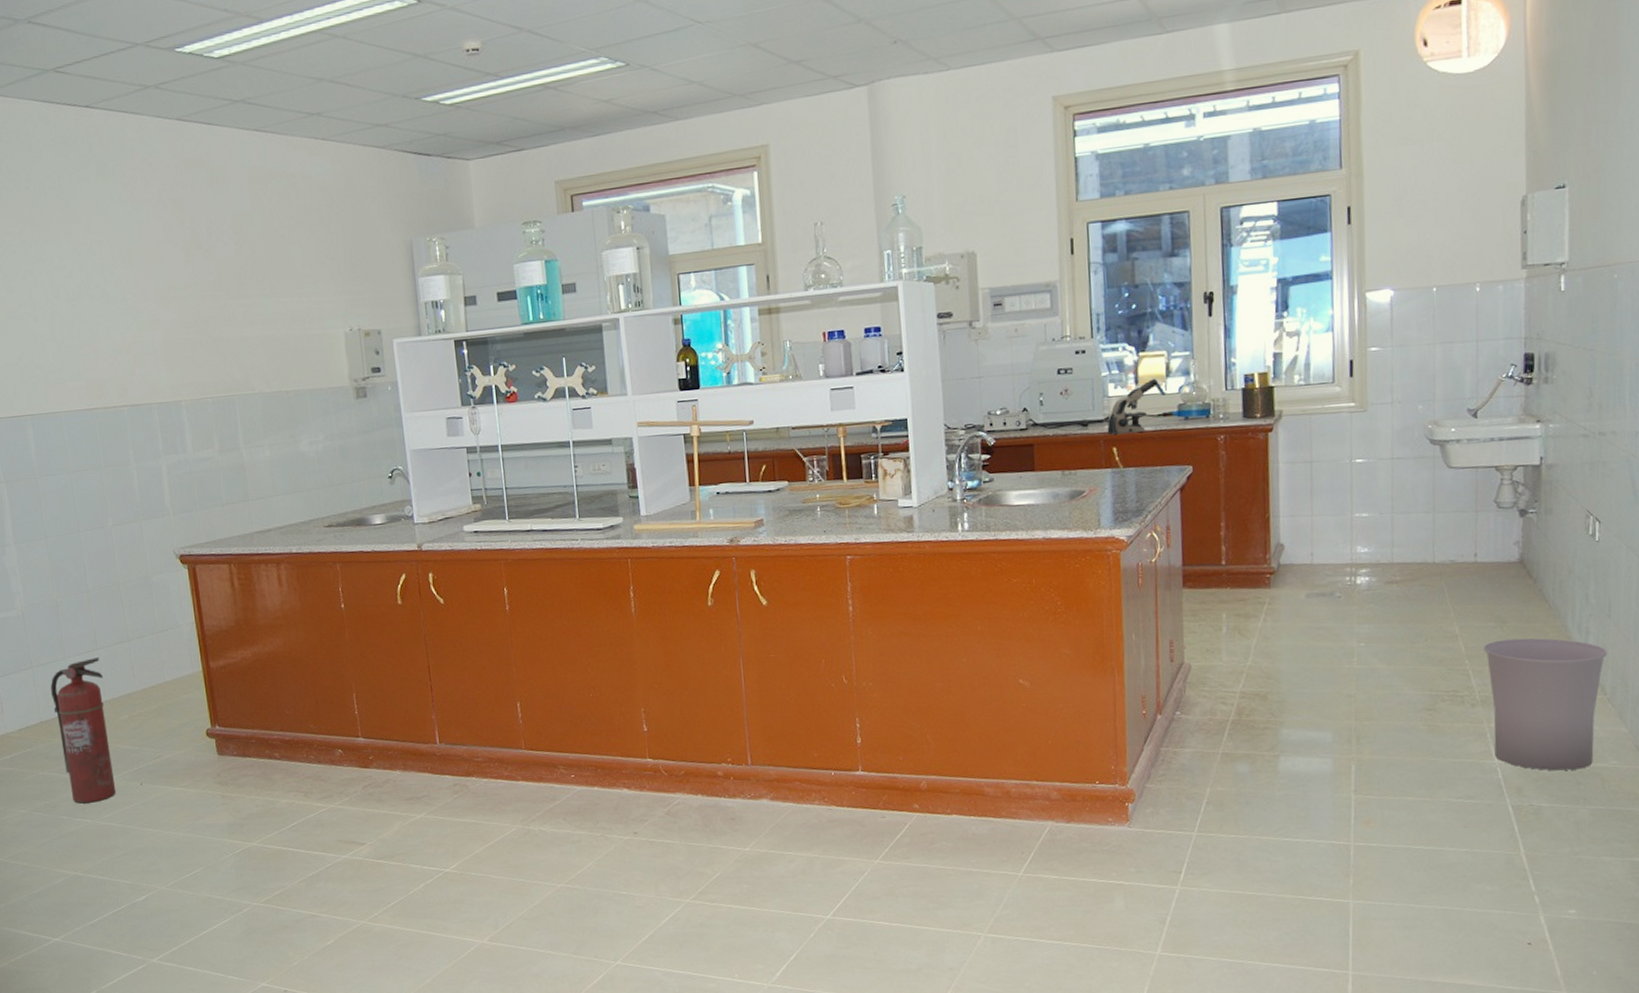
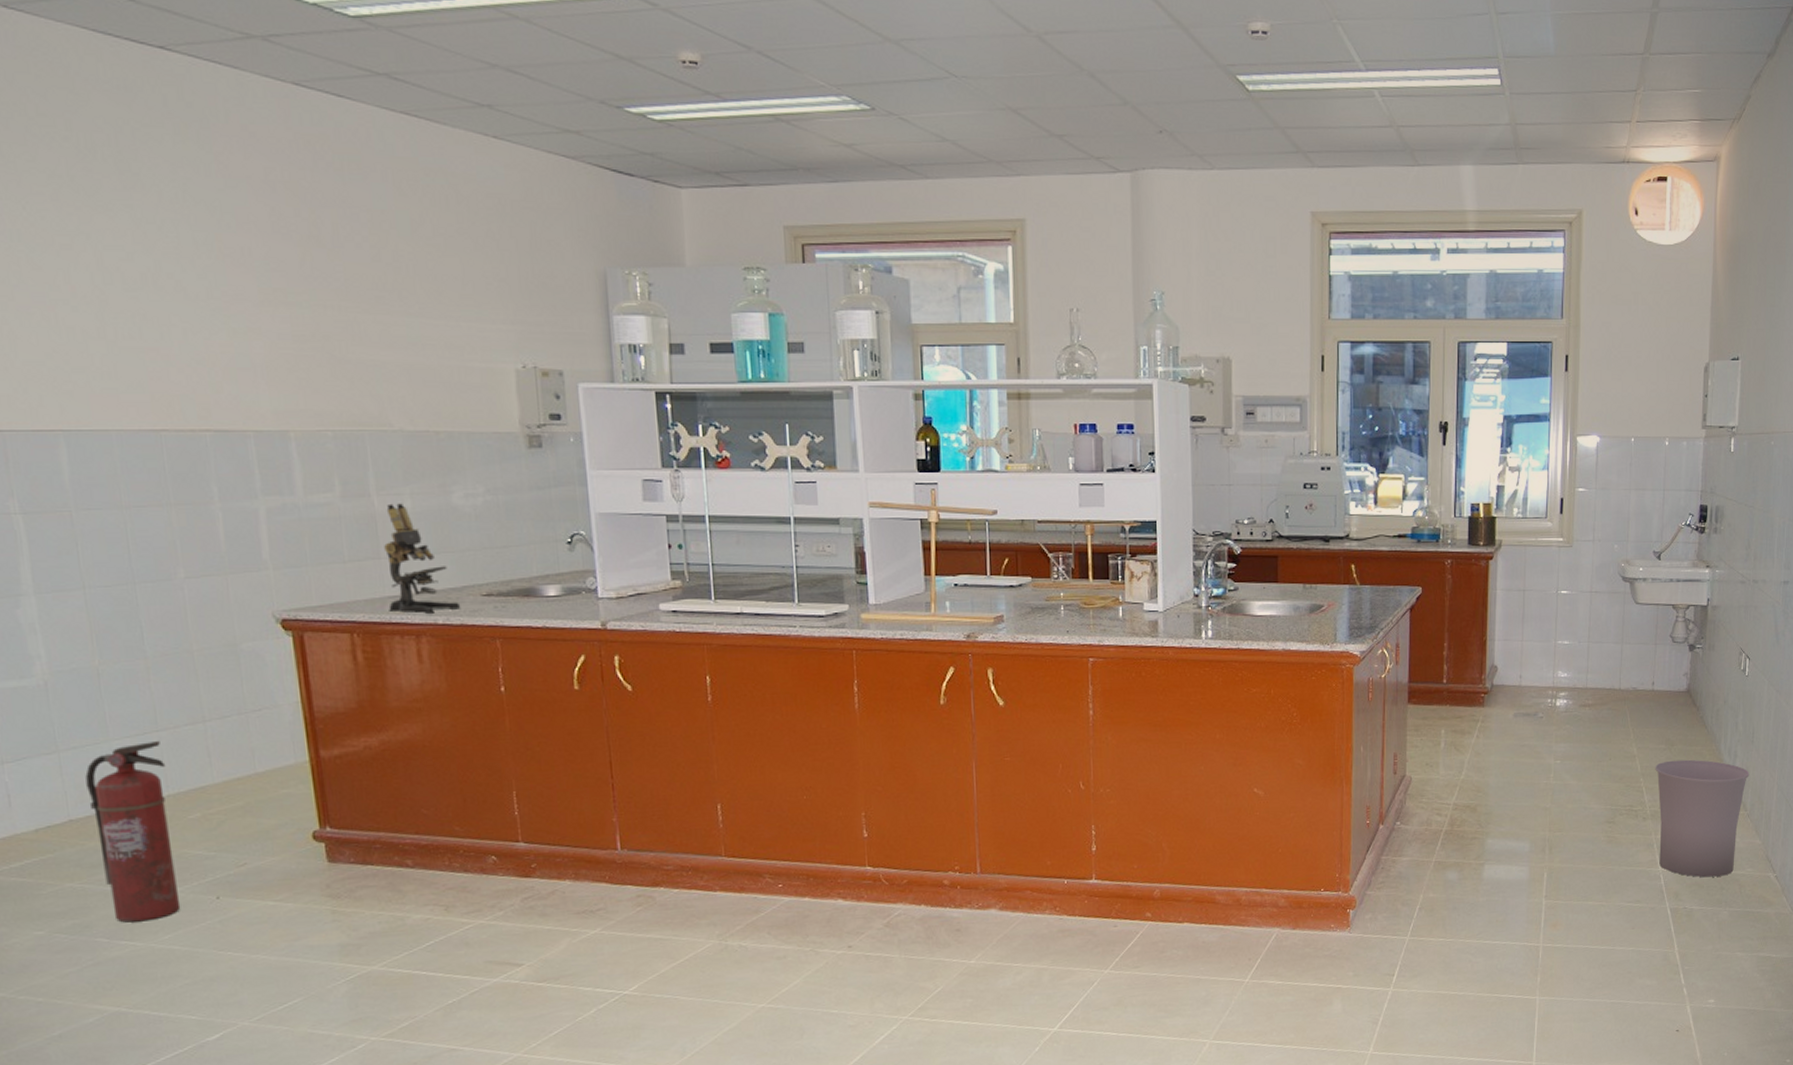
microscope: none [251,453,309,546] -> present [384,503,461,615]
microscope: present [1107,378,1166,437] -> none [1347,500,1401,554]

